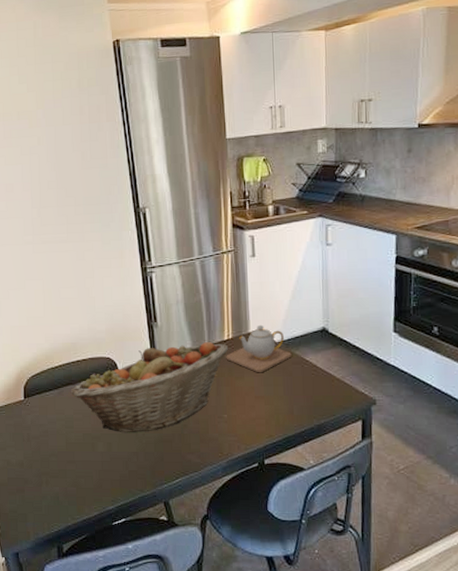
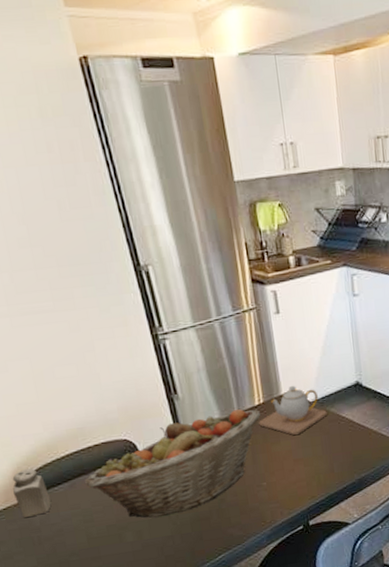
salt shaker: none [15,374,42,416] -> present [12,469,51,518]

